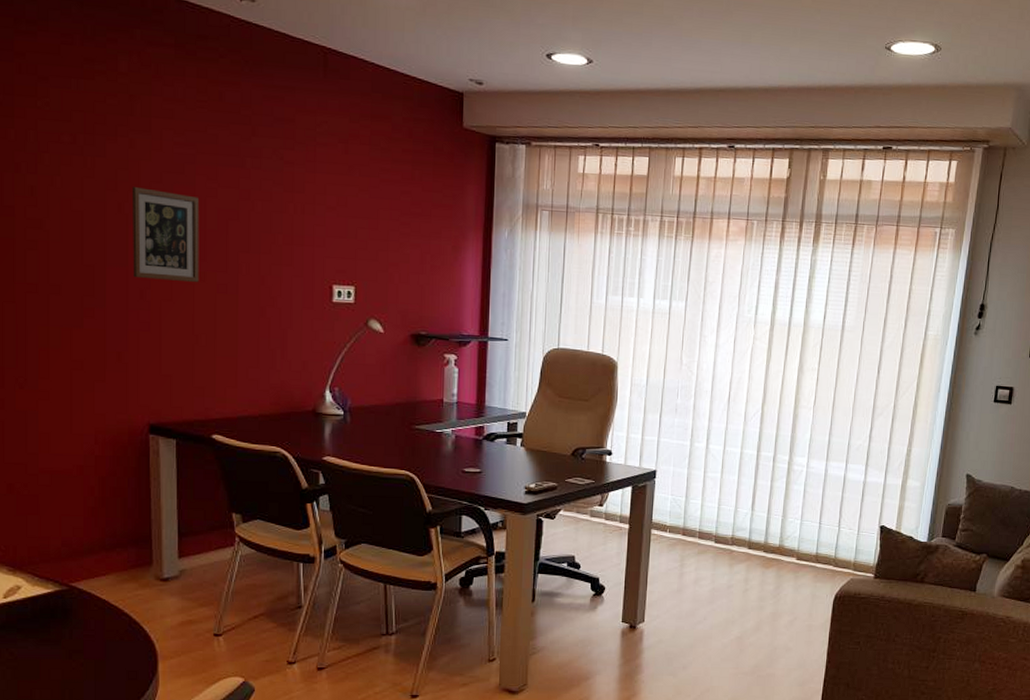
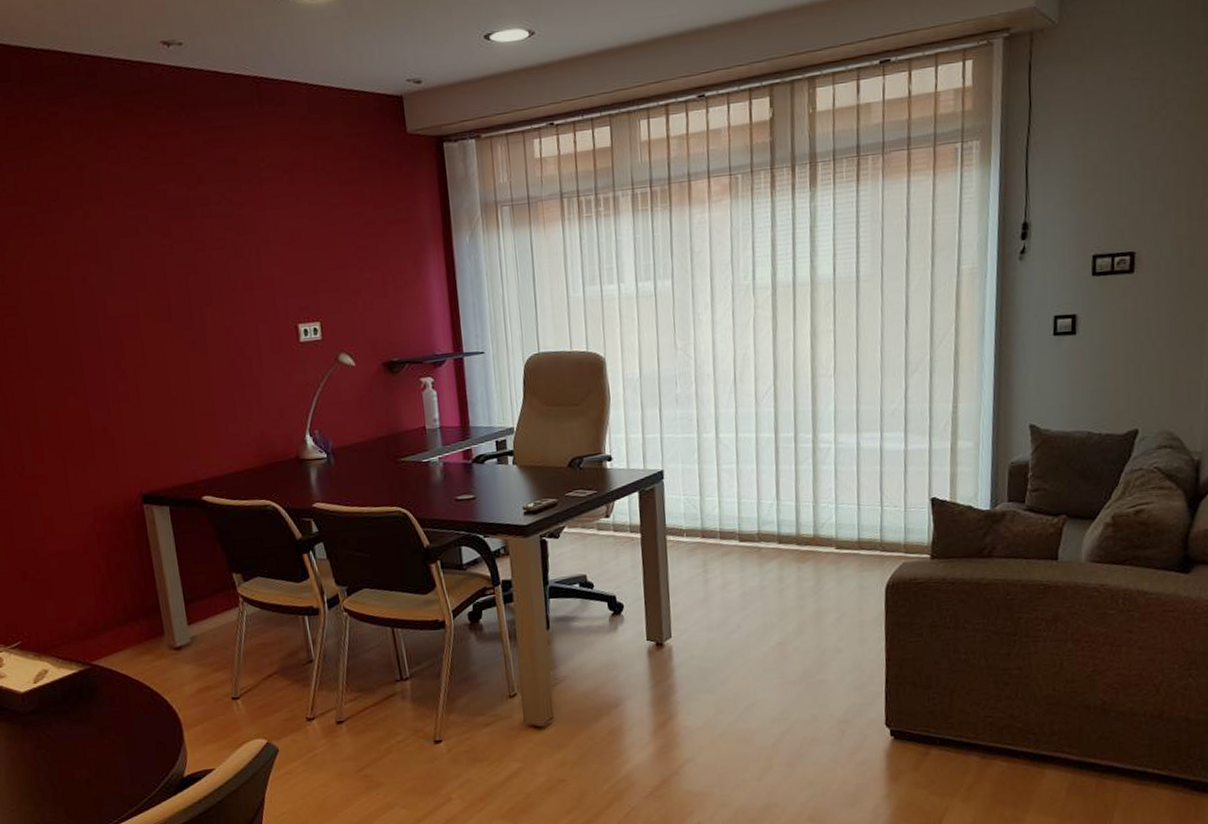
picture frame: present [131,187,200,283] -> none [92,256,169,350]

